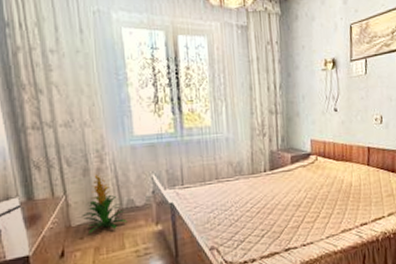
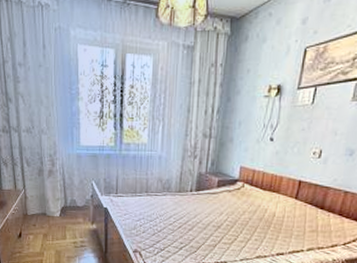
indoor plant: present [82,173,127,234] -> none [35,174,69,223]

